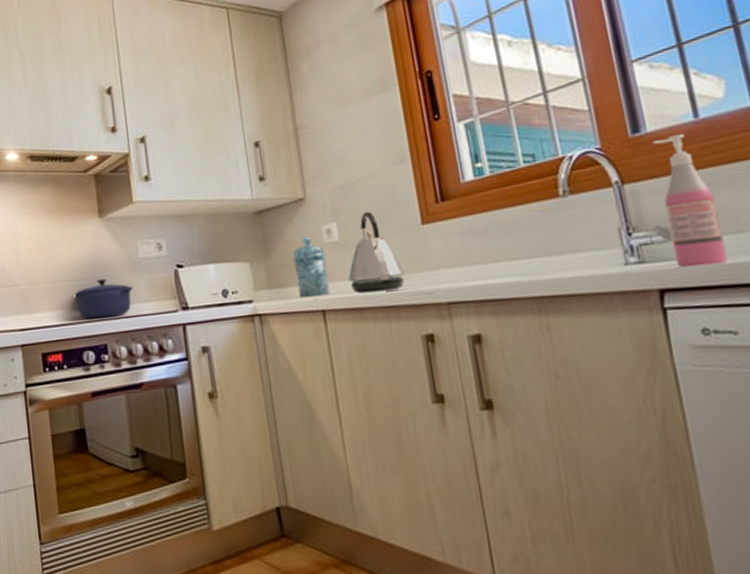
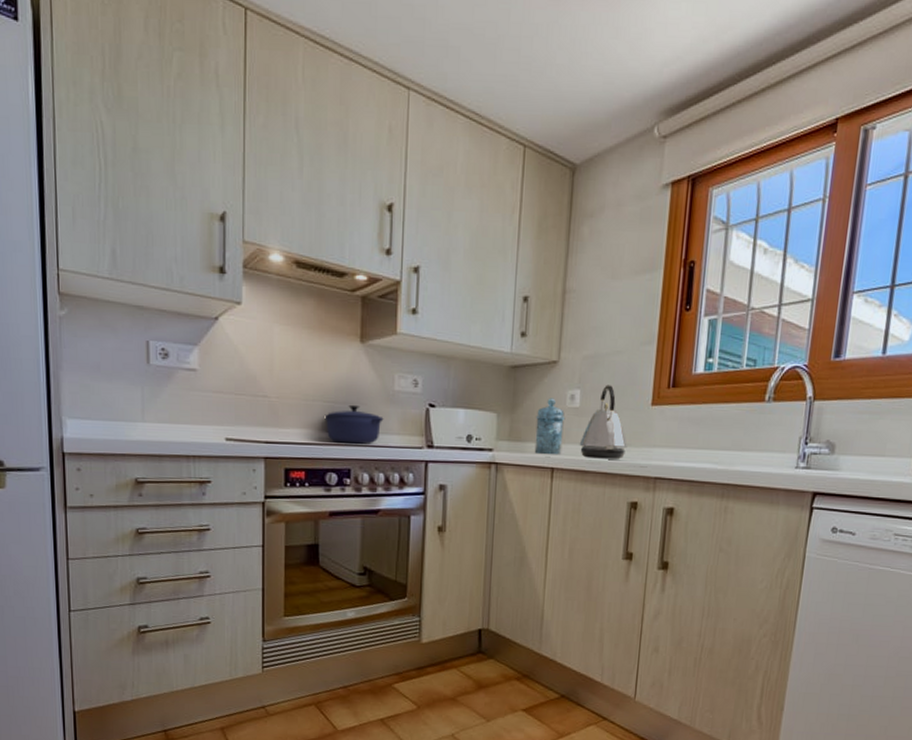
soap dispenser: present [651,134,728,268] -> none [831,366,875,479]

